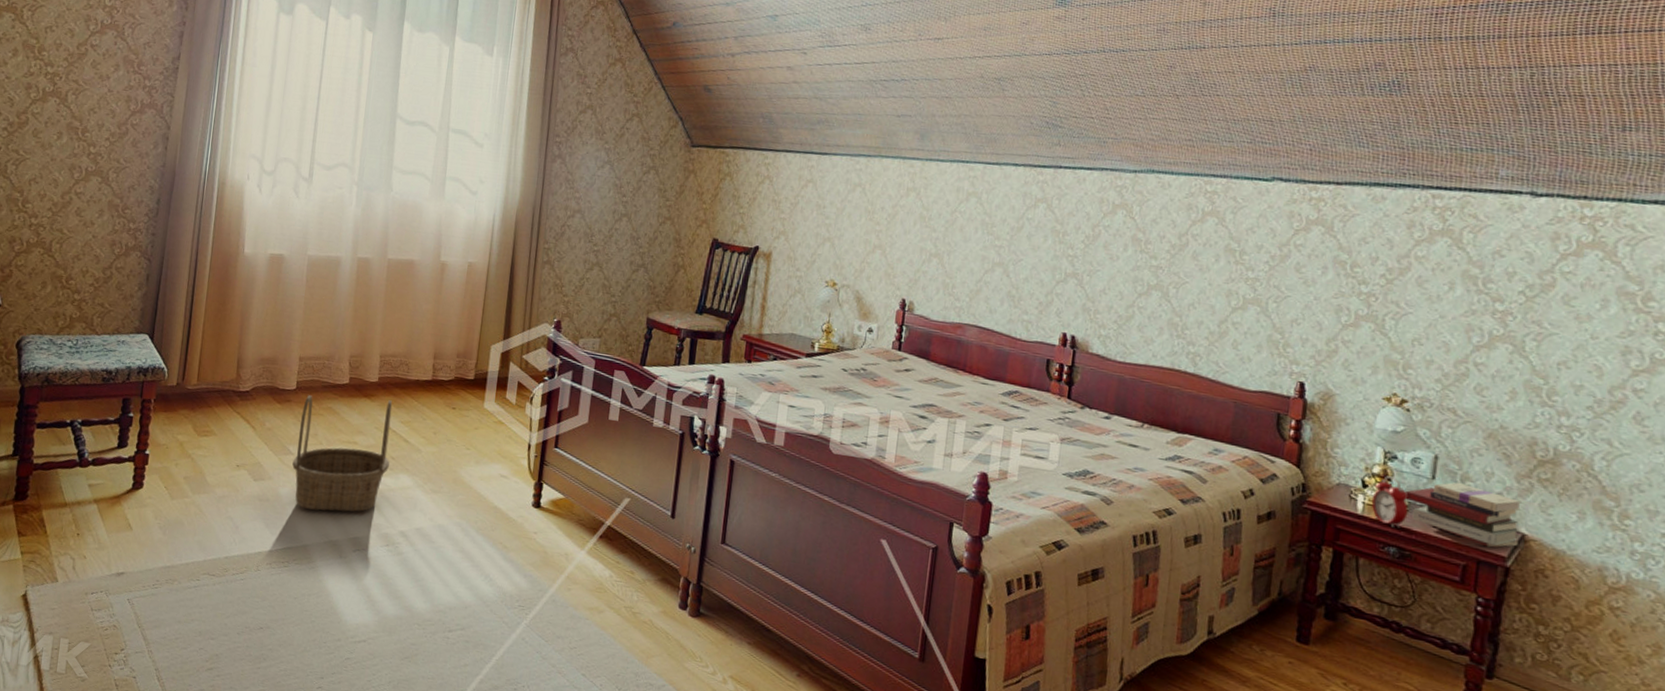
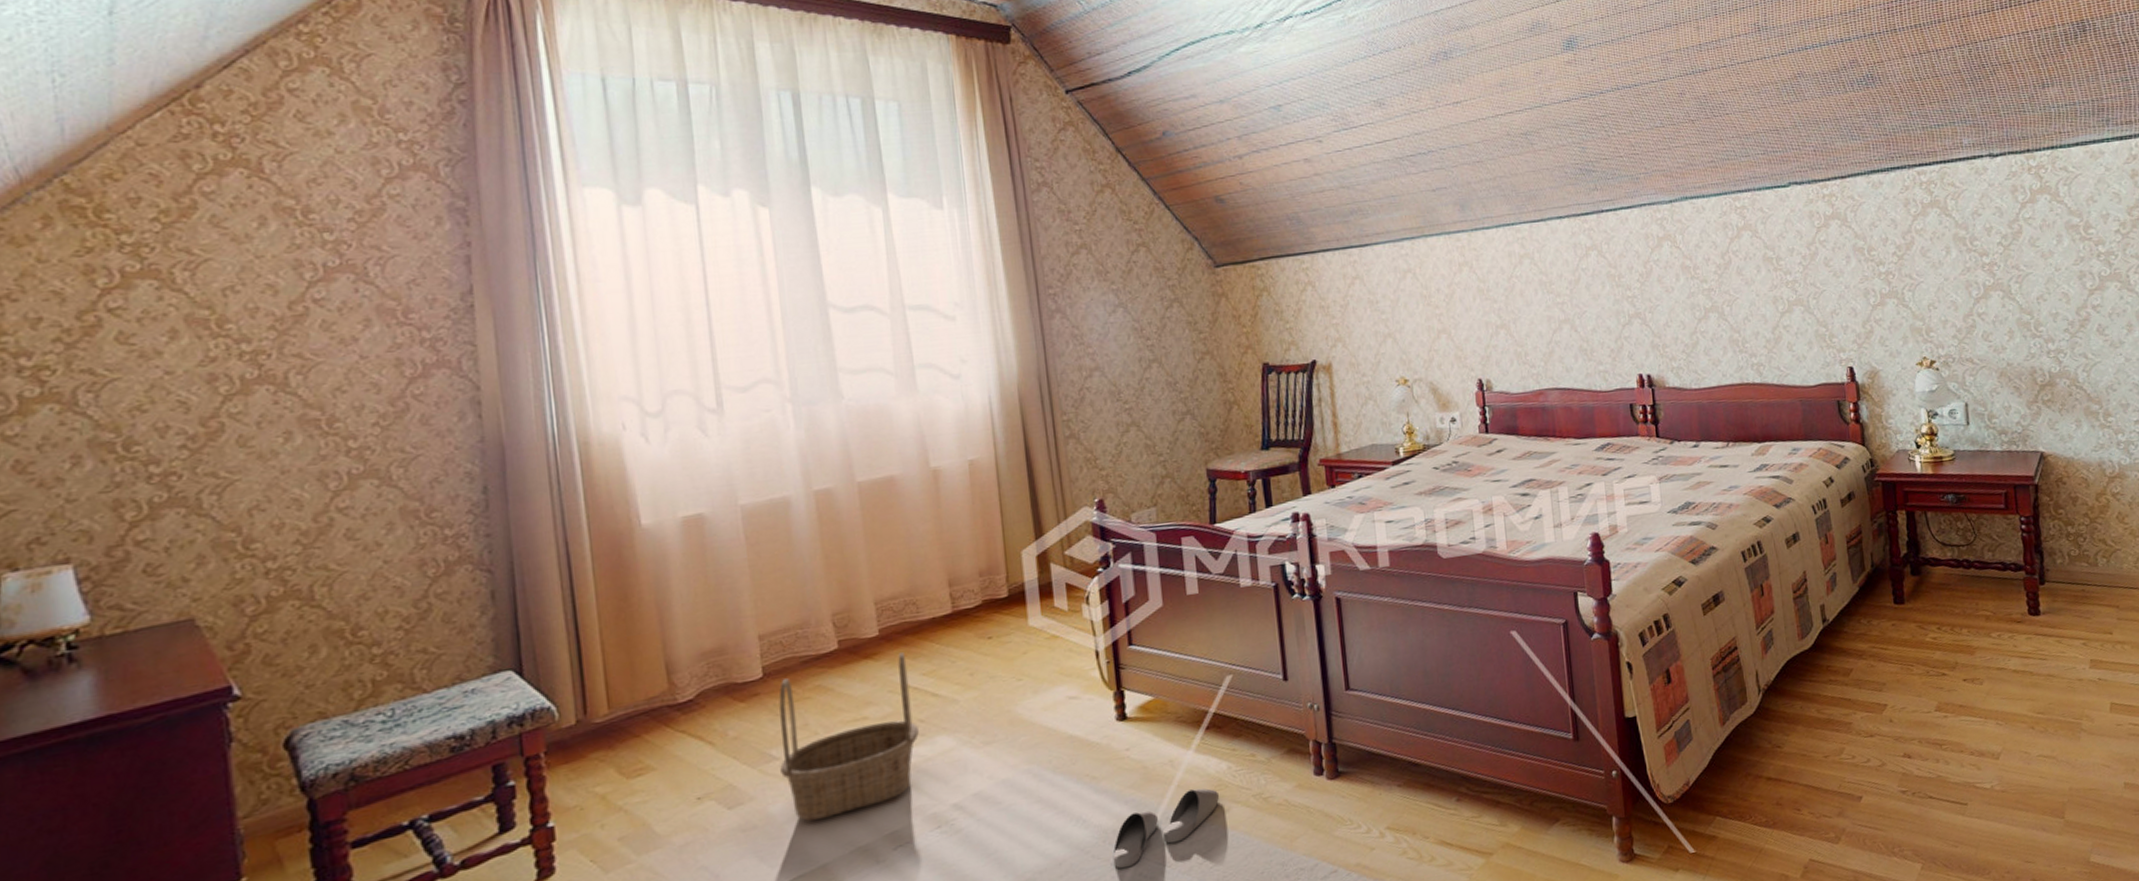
slippers: none [505,583,599,631] -> present [1113,788,1220,869]
alarm clock: present [1371,476,1409,528] -> none [1925,432,1956,477]
books: present [1406,482,1522,548] -> none [1950,421,2040,472]

